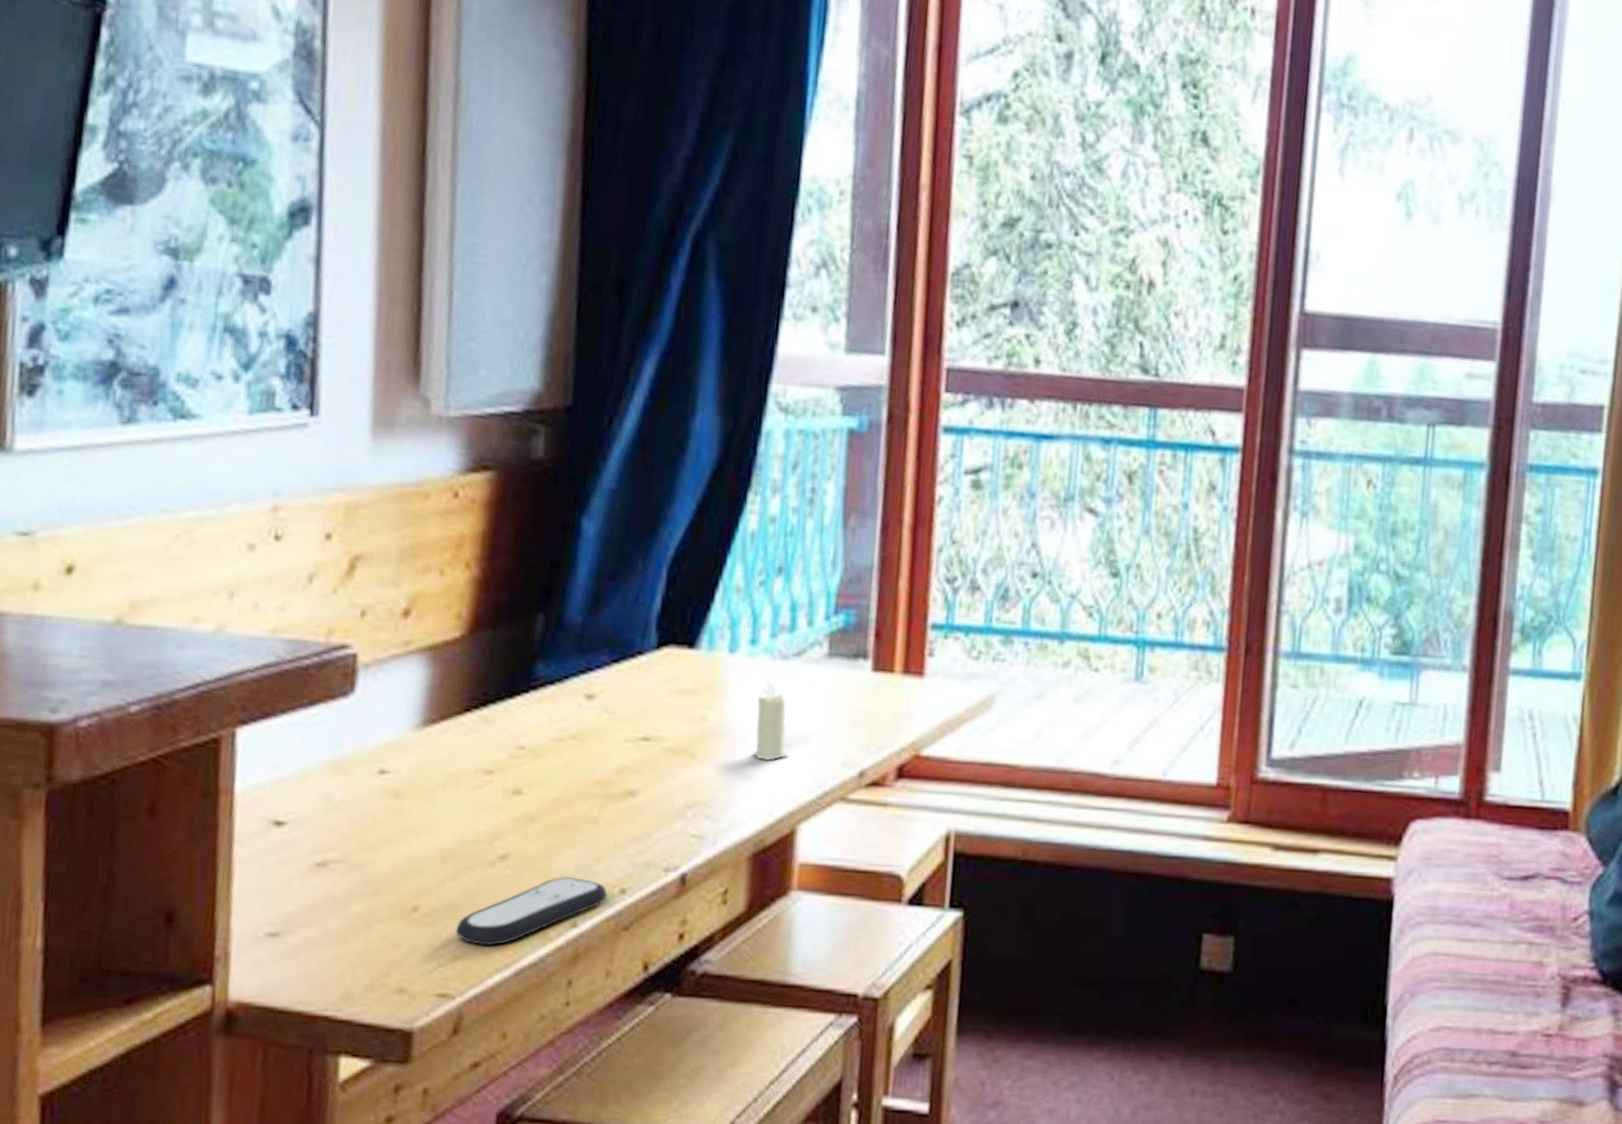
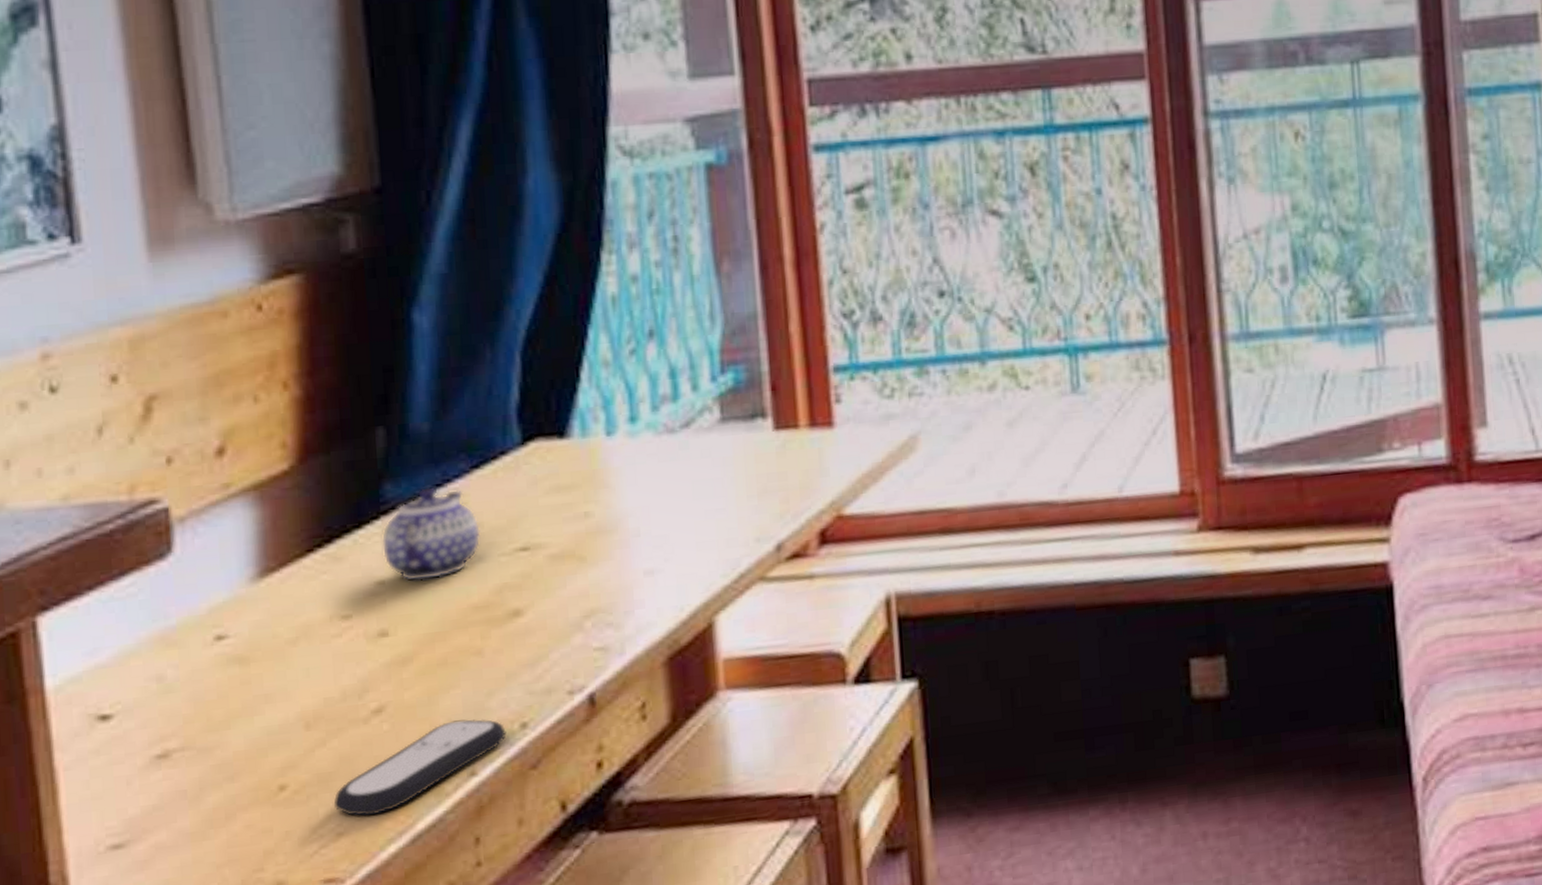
teapot: none [527,671,612,752] -> present [381,486,481,582]
candle: present [752,677,790,761] -> none [647,457,694,550]

